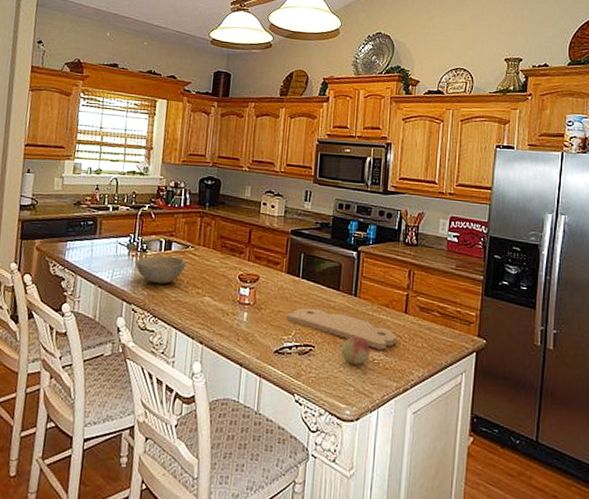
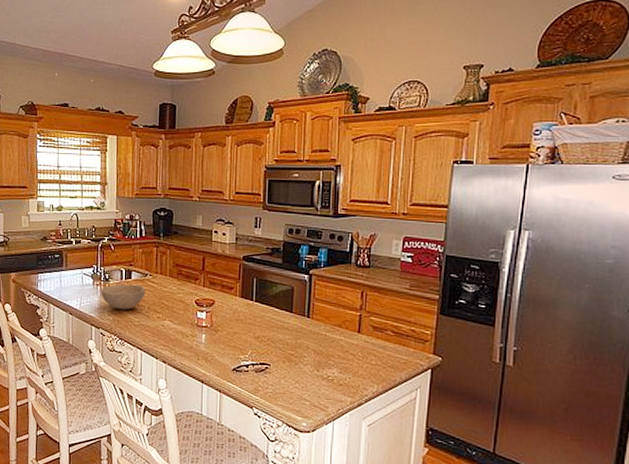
cutting board: present [286,308,398,350] -> none [242,329,351,367]
fruit: present [341,336,370,365] -> none [296,355,324,382]

